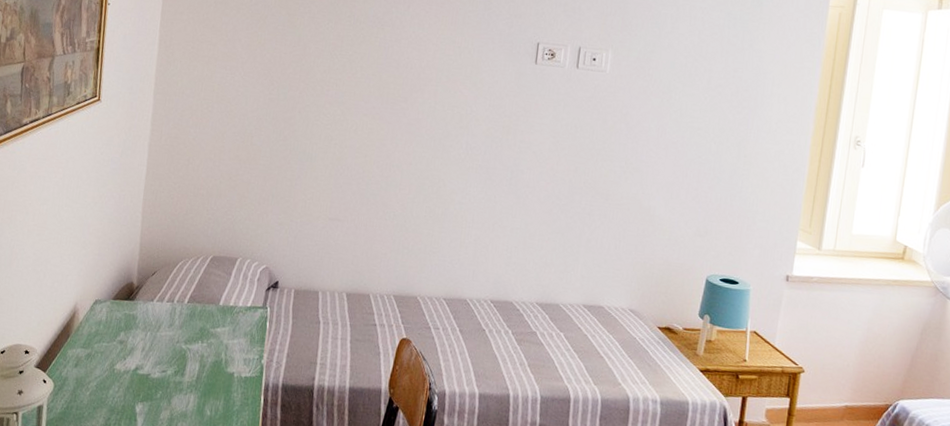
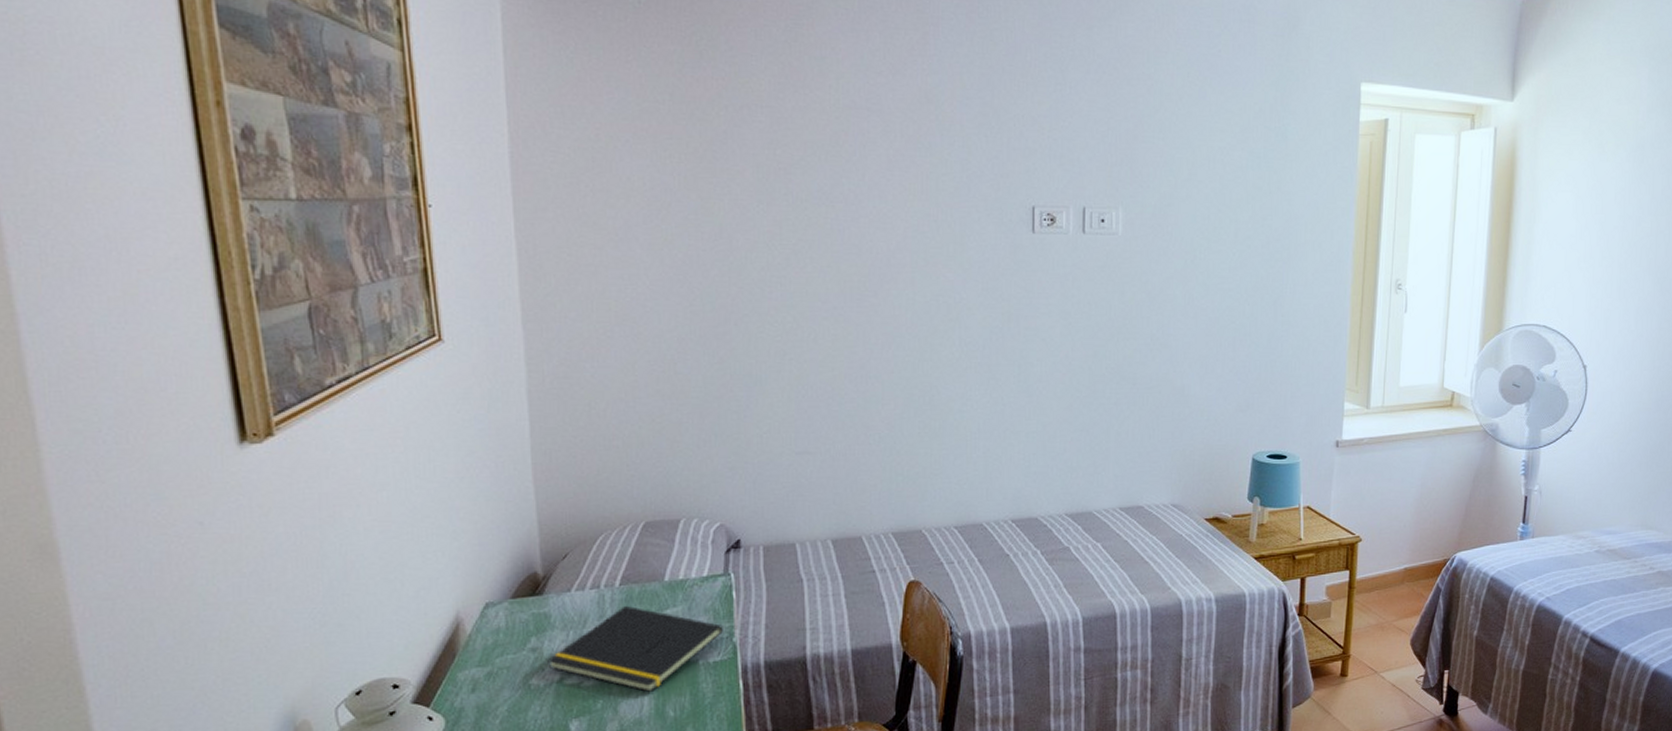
notepad: none [129,319,256,392] -> present [547,605,723,692]

